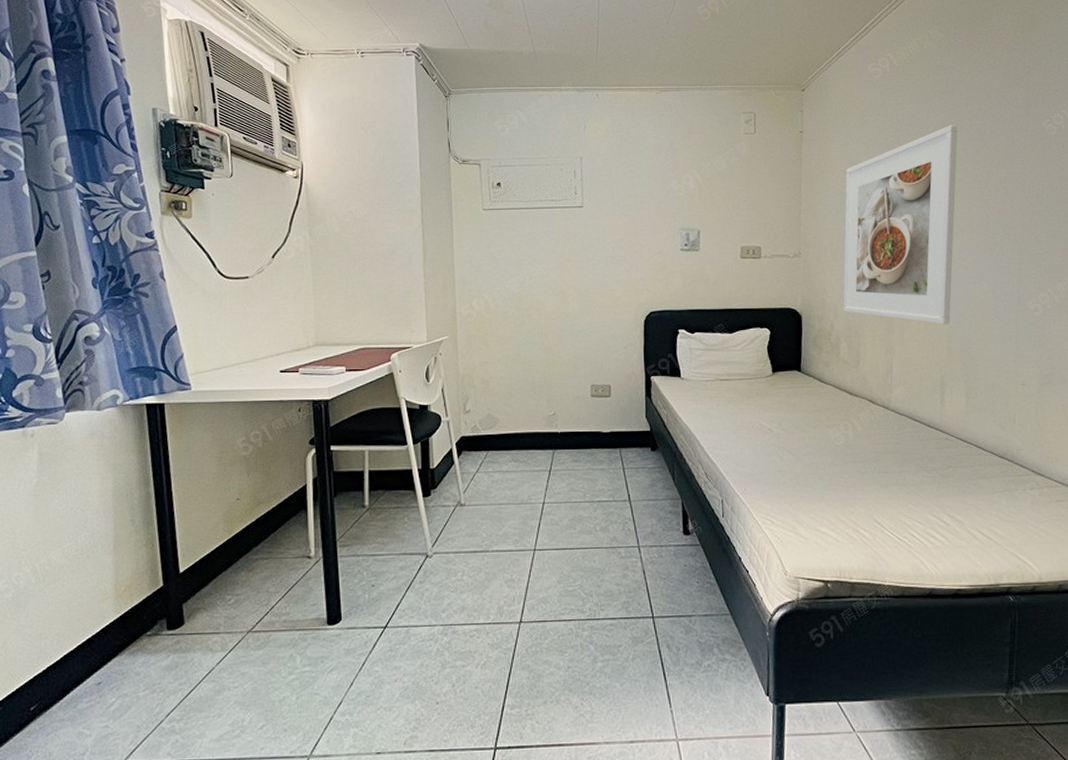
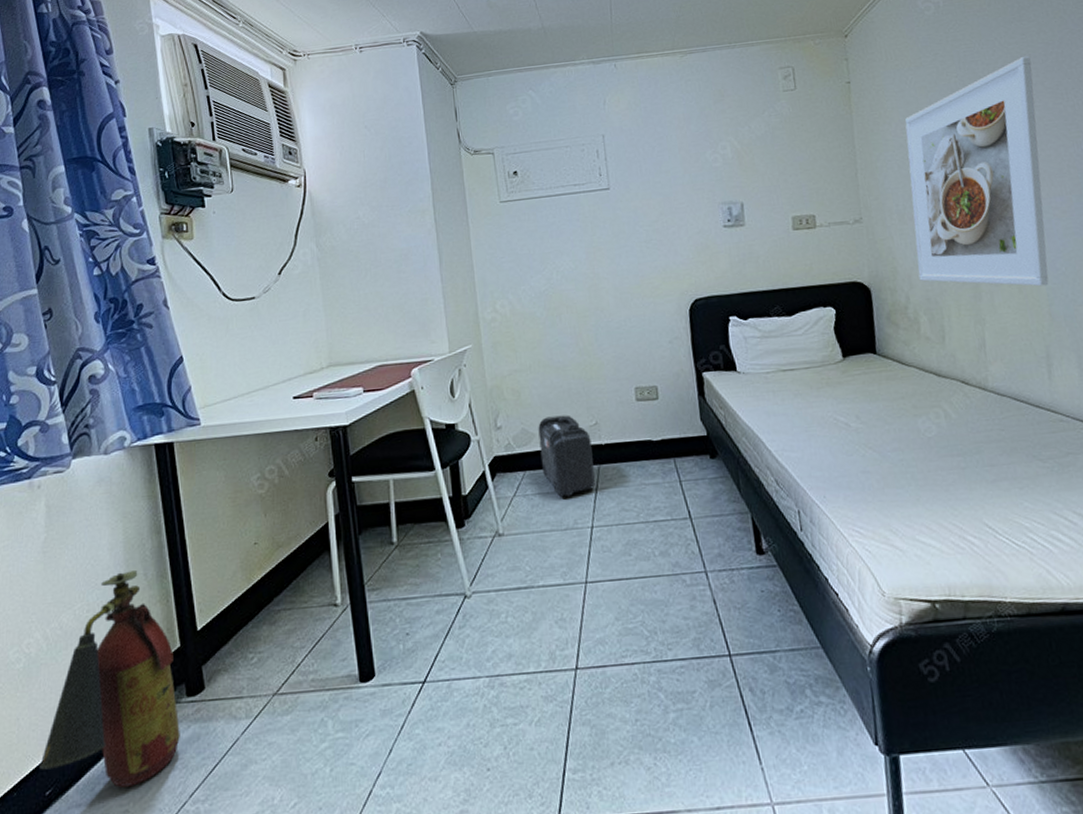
fire extinguisher: none [24,517,160,706] -> present [38,570,180,787]
backpack: none [502,404,549,477] -> present [538,414,595,498]

